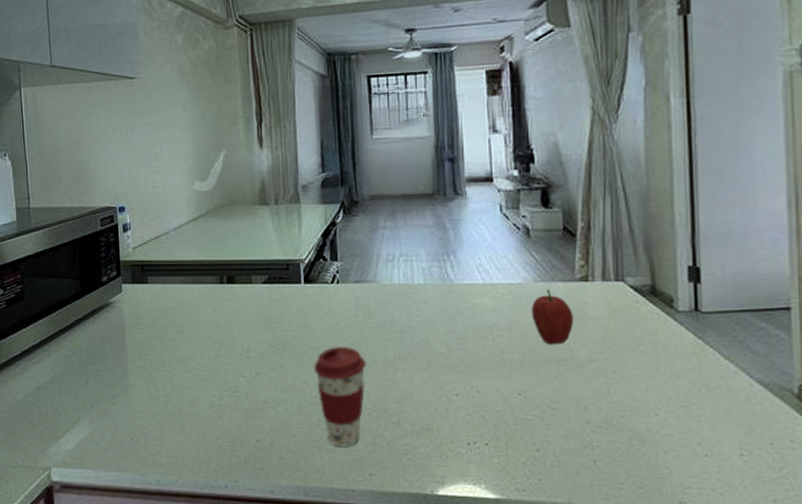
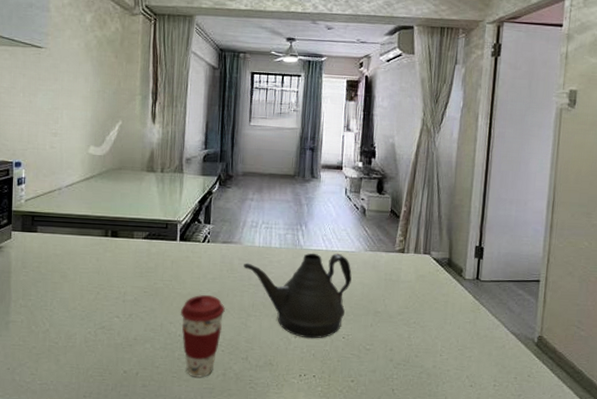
teapot: none [383,286,521,397] -> present [244,253,352,339]
fruit: present [531,289,574,345] -> none [359,257,391,301]

